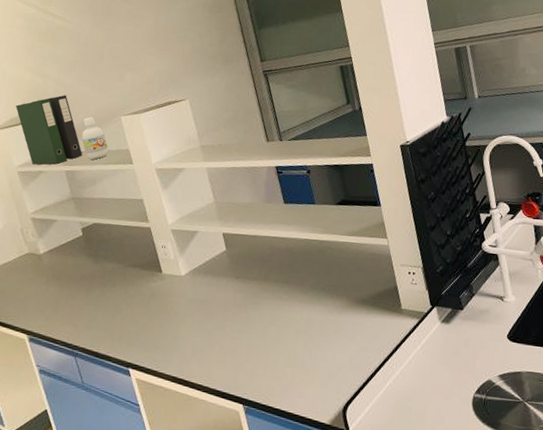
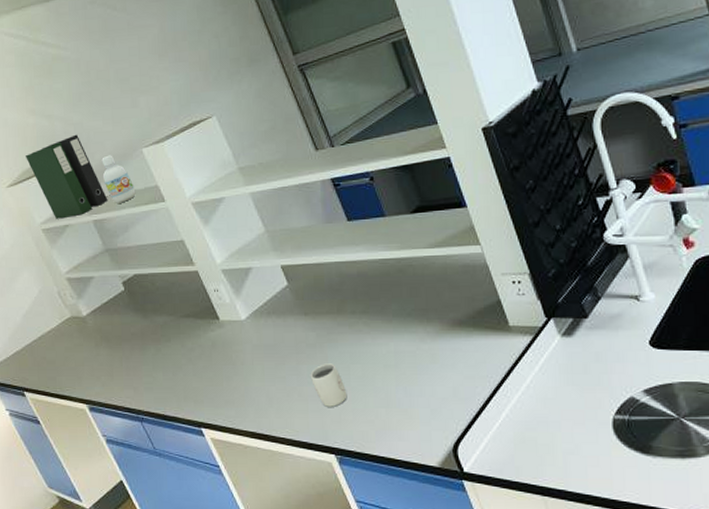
mug: none [232,322,262,362] -> present [310,363,347,407]

